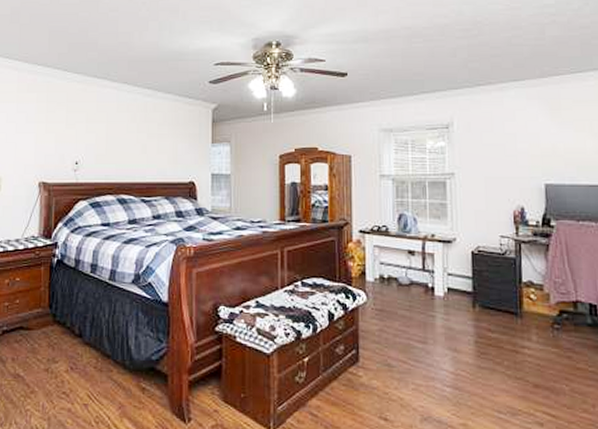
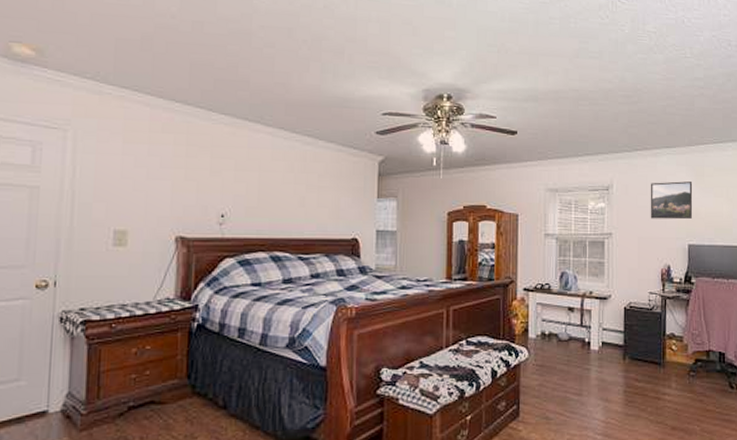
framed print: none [496,116,549,157] -> present [650,181,693,220]

